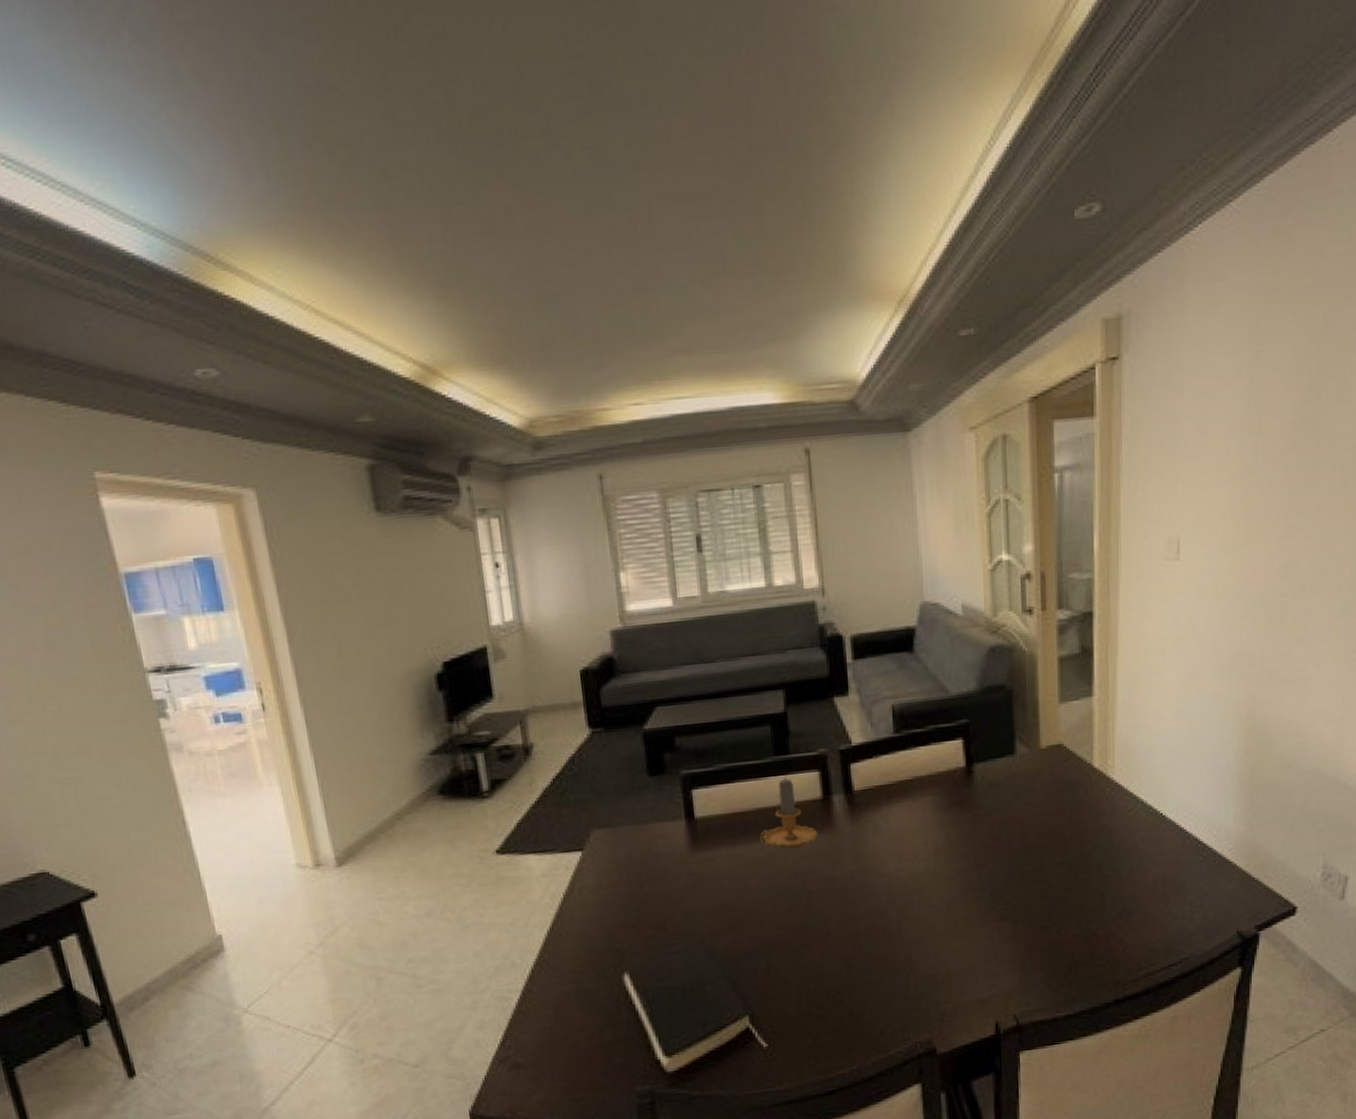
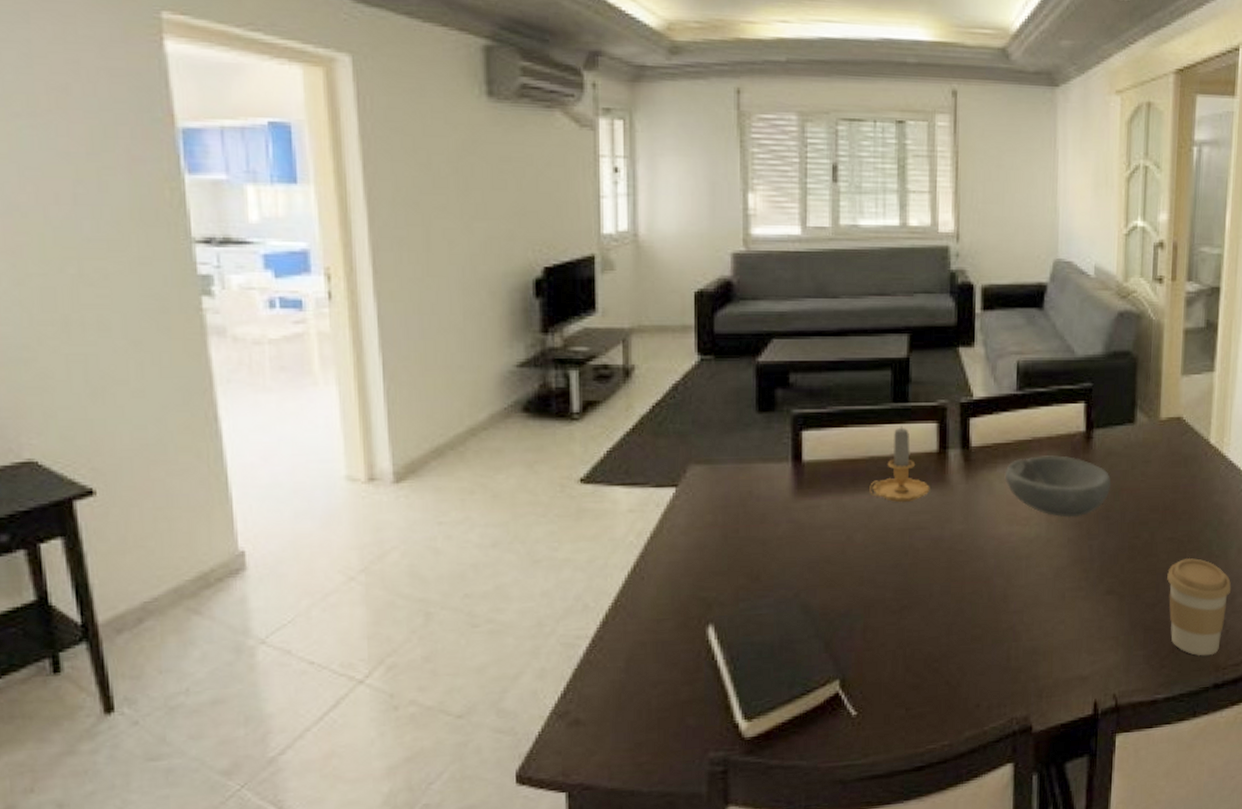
bowl: none [889,792,996,851] -> present [1004,455,1111,518]
coffee cup: none [1059,880,1127,974] -> present [1167,557,1232,656]

